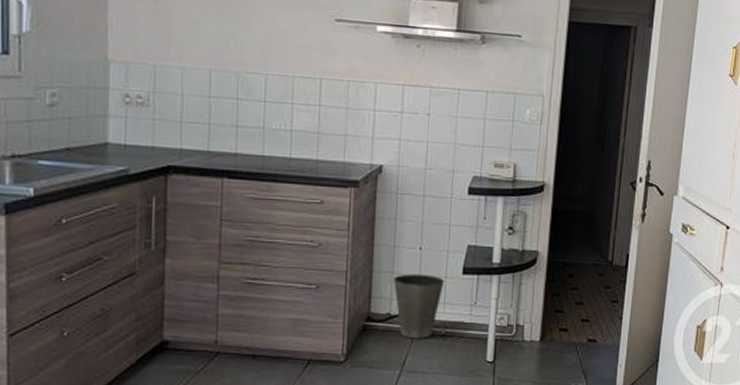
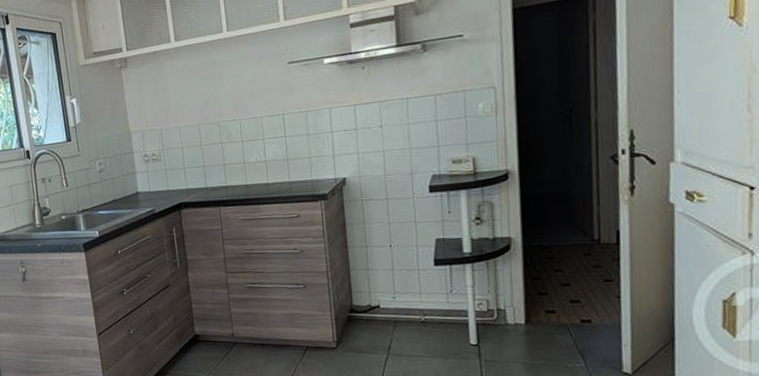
waste basket: present [393,273,445,339] -> none [370,268,418,326]

